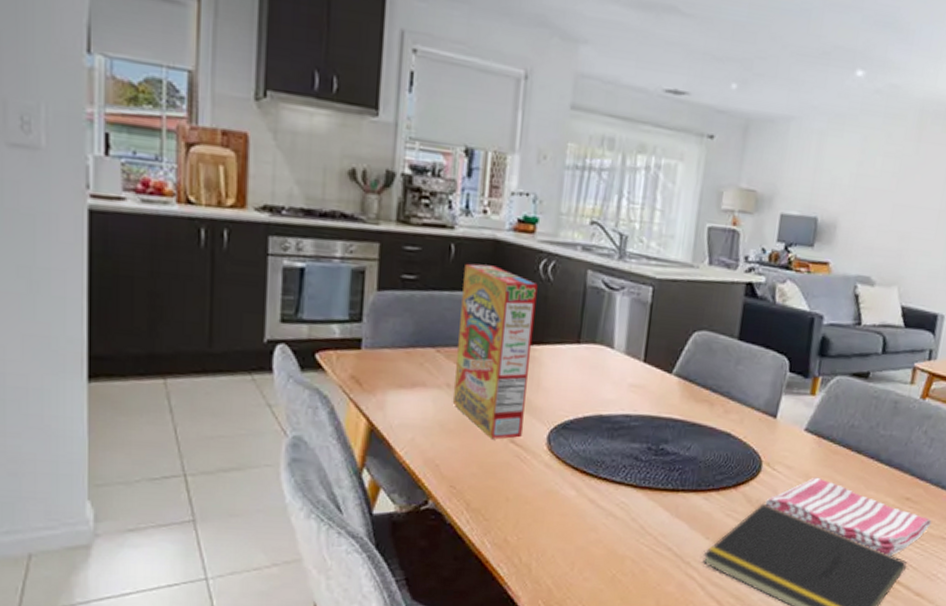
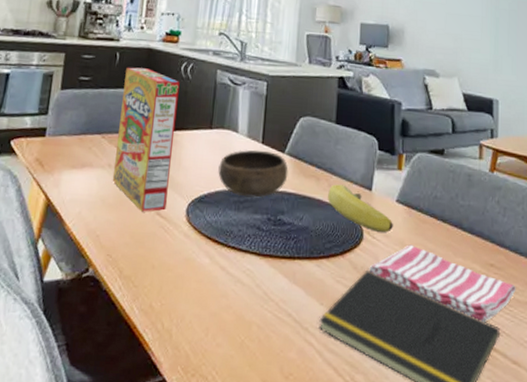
bowl: none [587,369,676,425] -> present [218,149,288,198]
banana: none [722,410,799,464] -> present [328,184,393,232]

